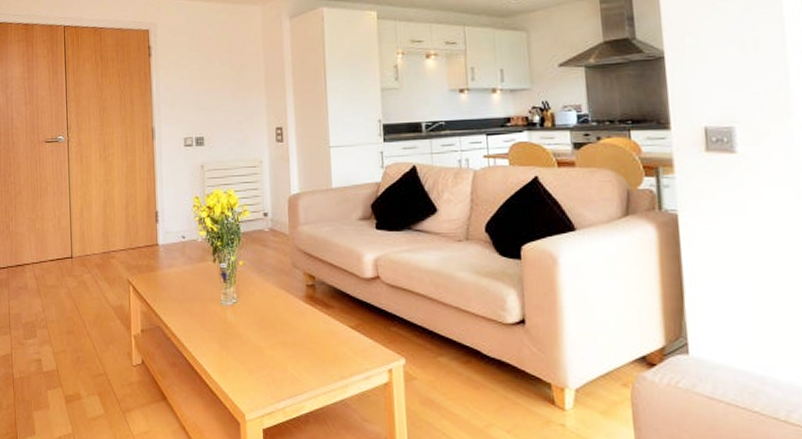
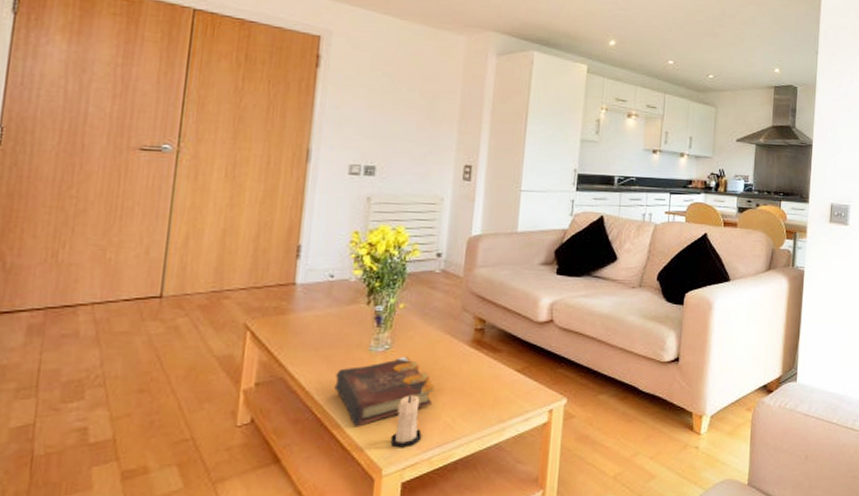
book: none [198,309,279,374] -> present [334,355,434,427]
candle: none [248,347,274,396] -> present [390,395,422,448]

